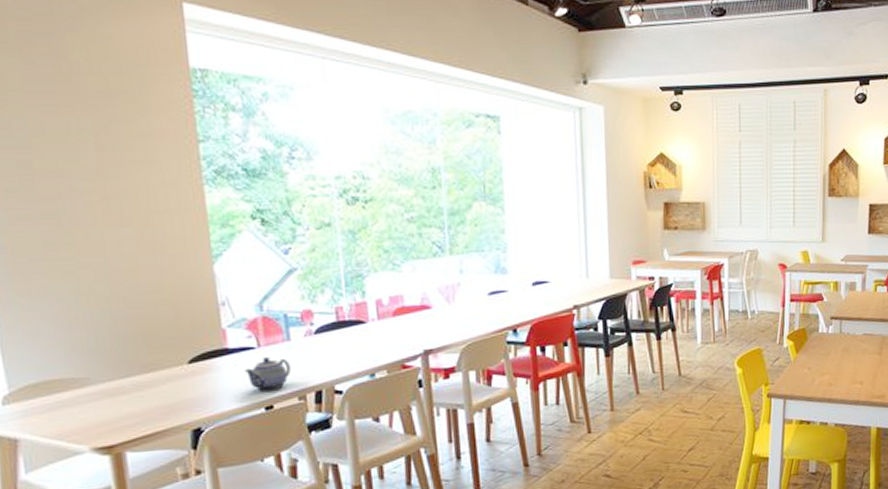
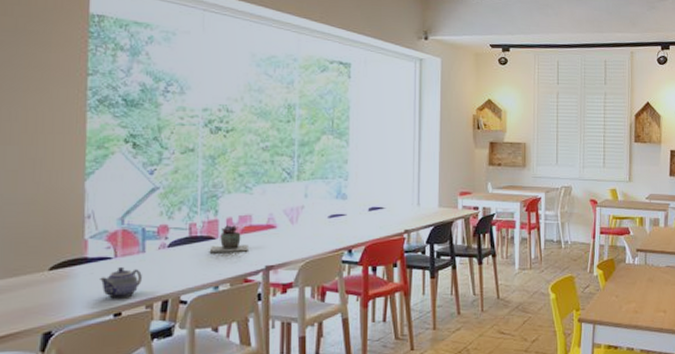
succulent plant: none [360,307,403,338] -> present [209,225,248,253]

